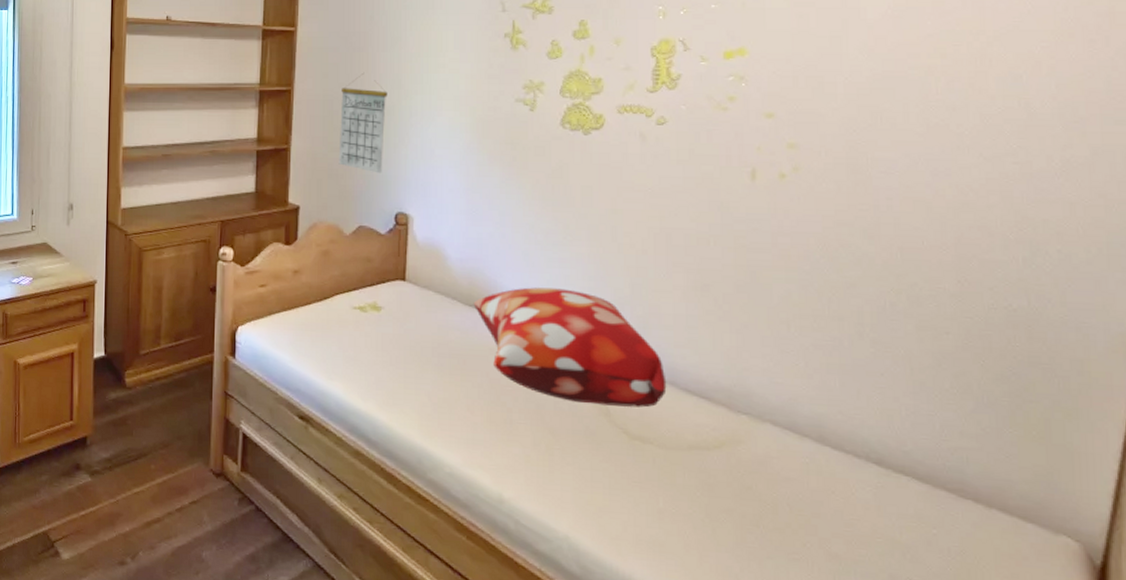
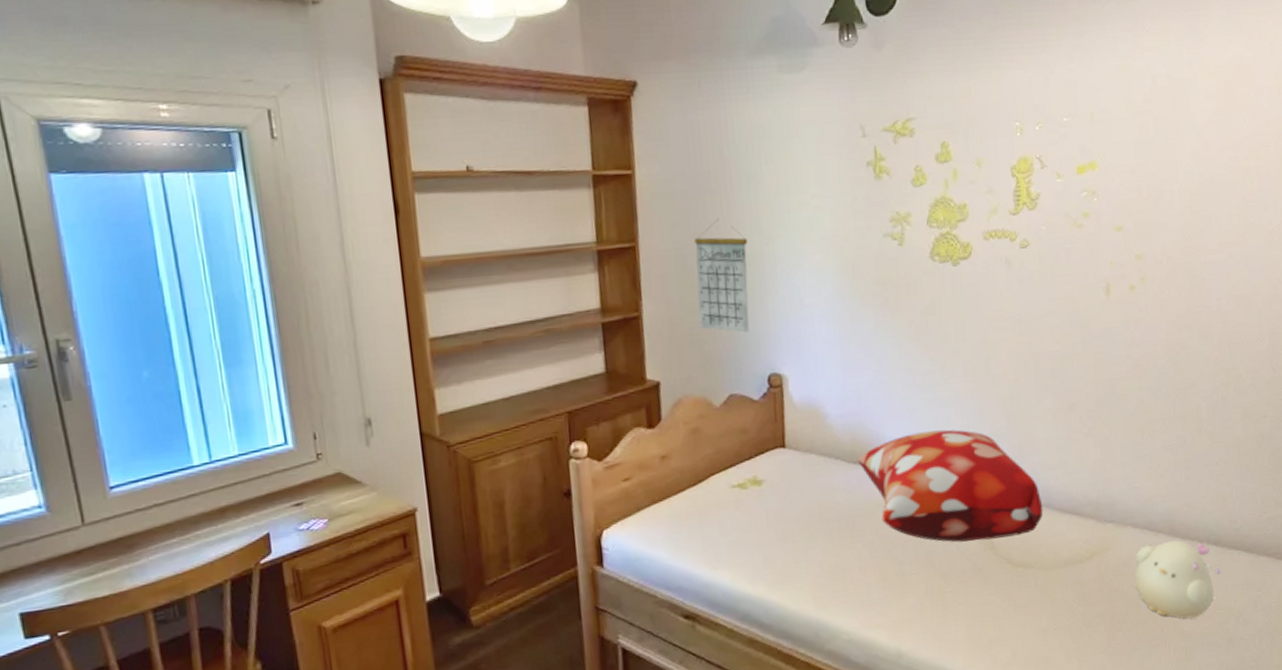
plush toy: none [771,447,885,540] -> present [1134,540,1222,619]

